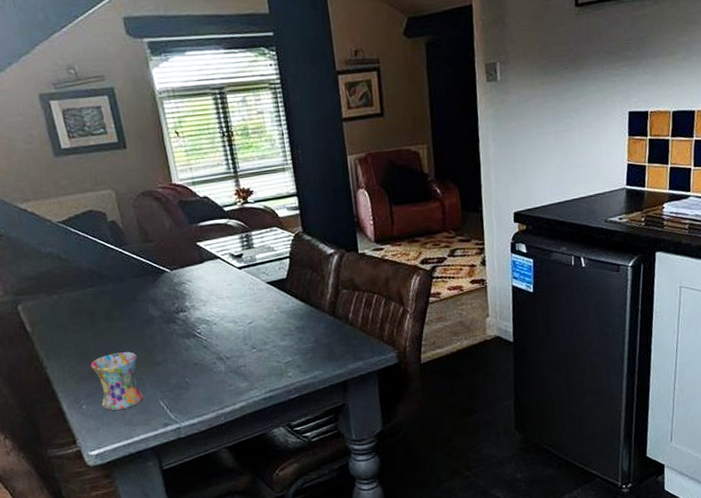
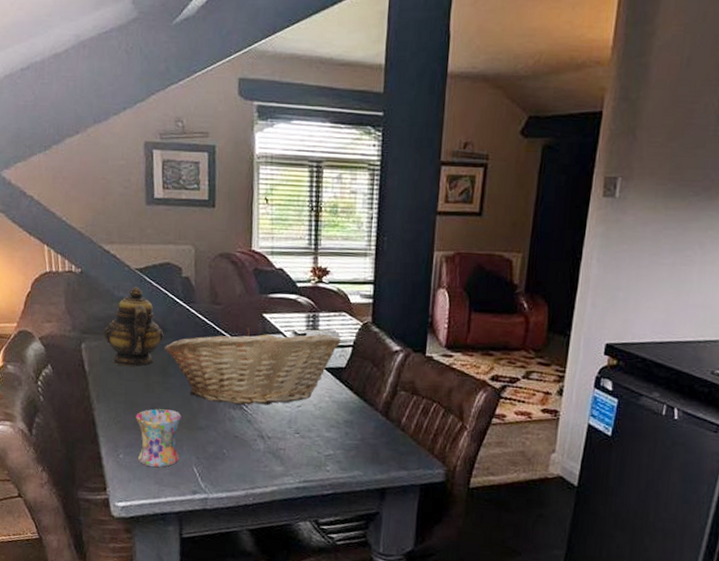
teapot: none [38,239,102,320] -> present [104,287,164,367]
fruit basket: none [105,250,278,336] -> present [164,328,341,406]

